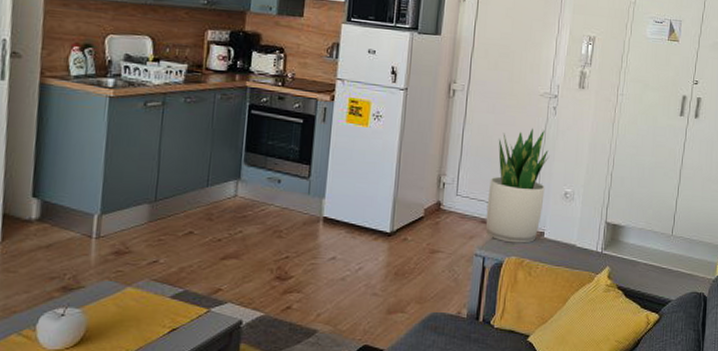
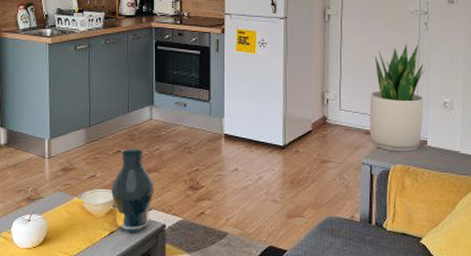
bowl: none [135,276,180,313] -> present [81,188,115,219]
vase: none [176,229,233,331] -> present [111,148,154,233]

